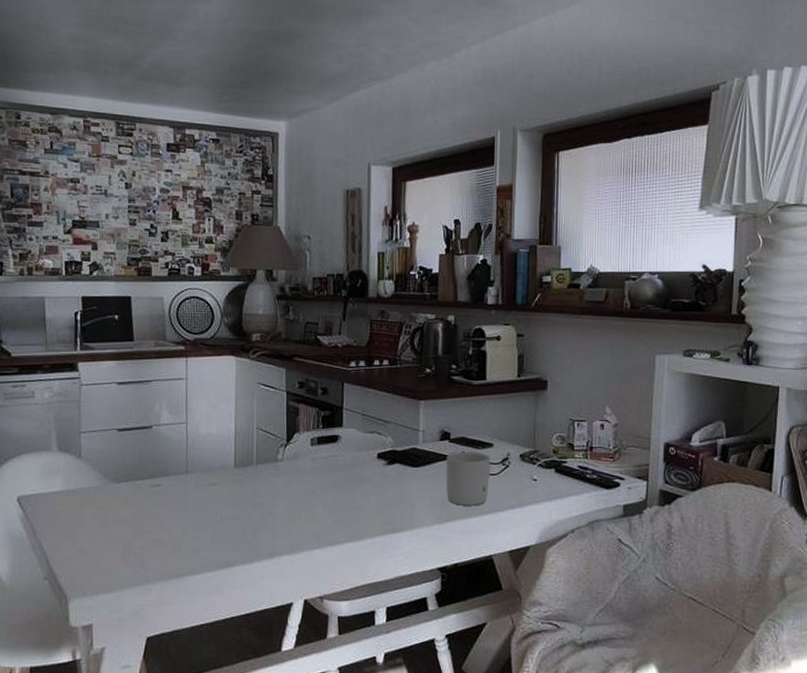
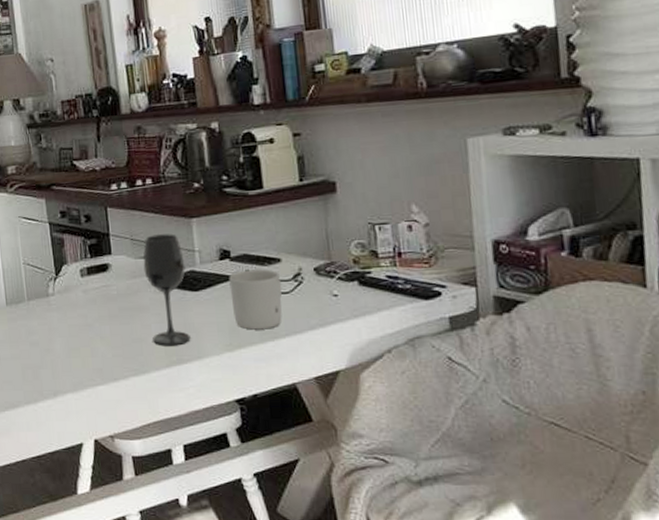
wine glass: none [370,412,409,516] -> present [143,234,191,346]

